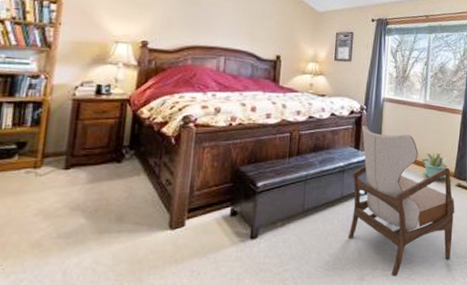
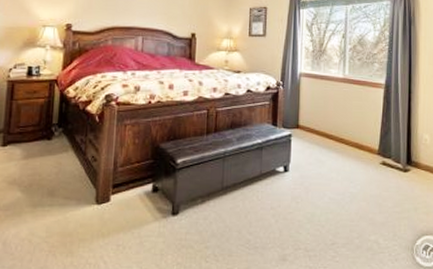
armchair: present [347,125,455,276] -> none [268,101,381,257]
decorative plant: present [420,153,448,179] -> none [341,129,371,157]

